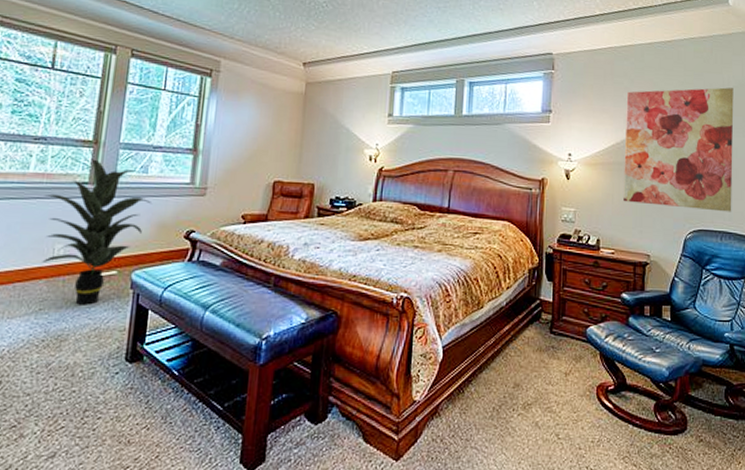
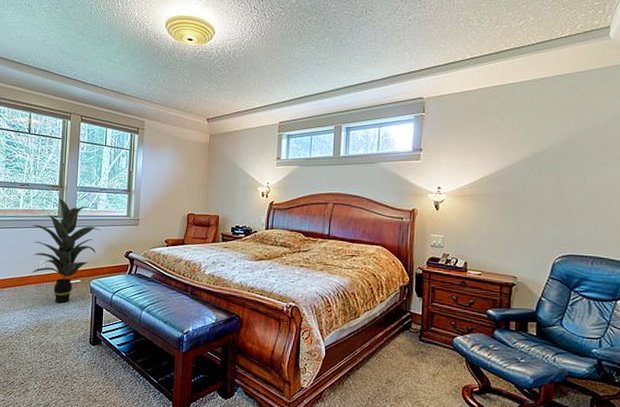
wall art: present [623,87,734,212] -> none [491,120,611,239]

